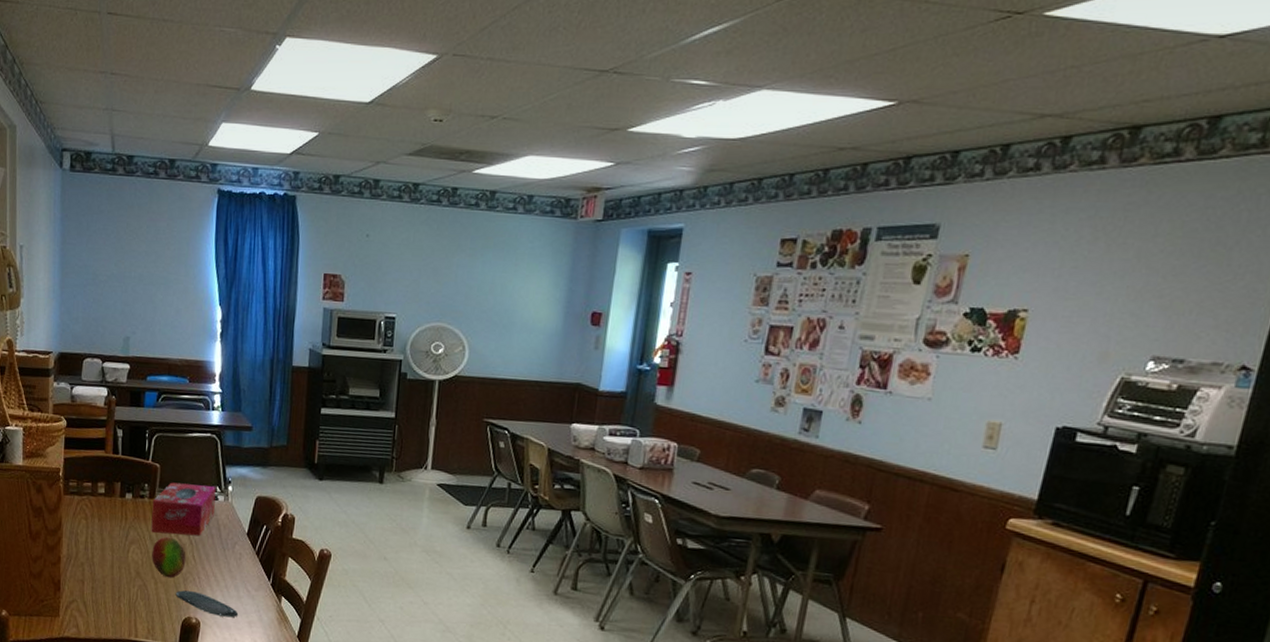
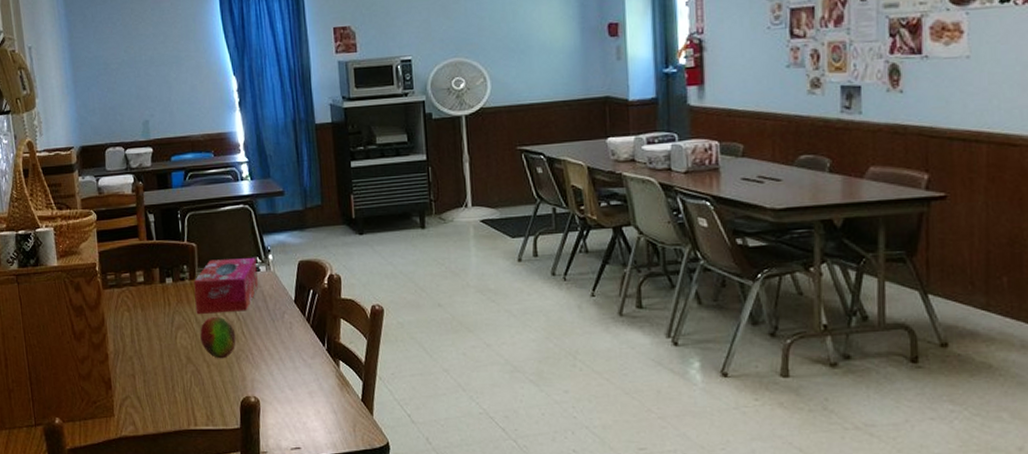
oval tray: present [175,590,239,618] -> none [230,369,298,391]

